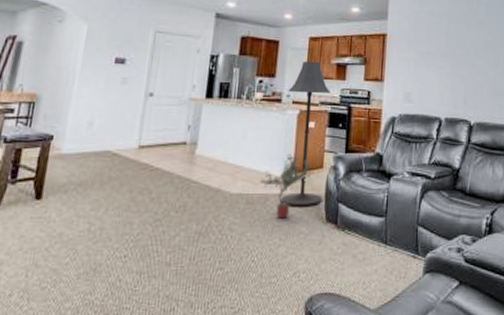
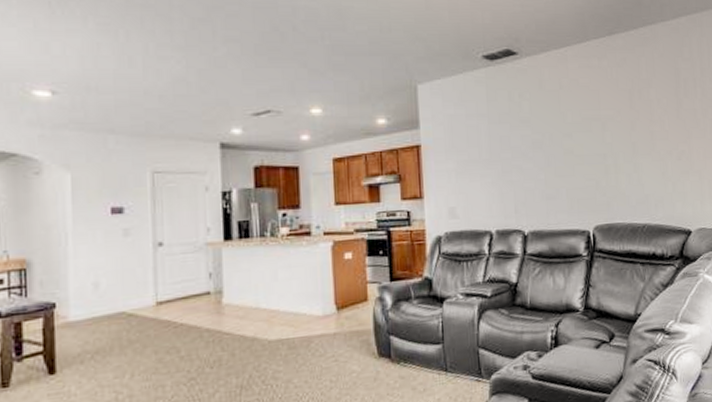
potted tree: present [259,152,312,219] -> none [299,287,356,360]
floor lamp: present [281,61,331,207] -> none [317,185,372,347]

